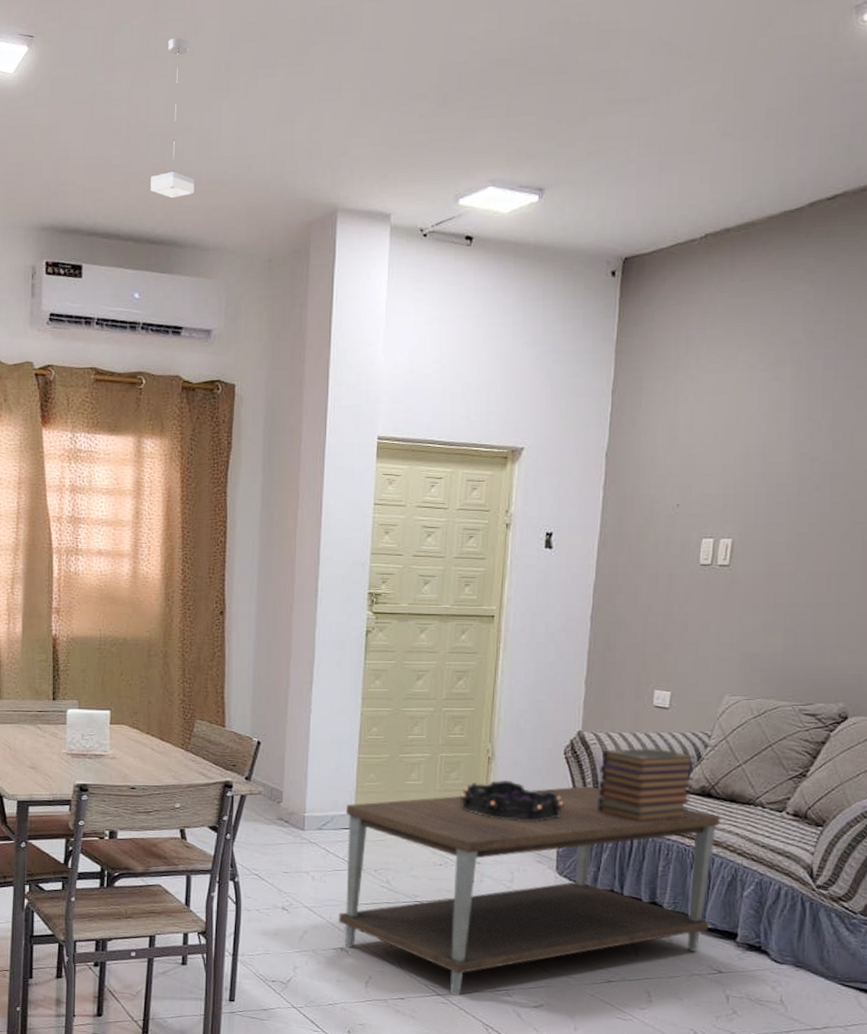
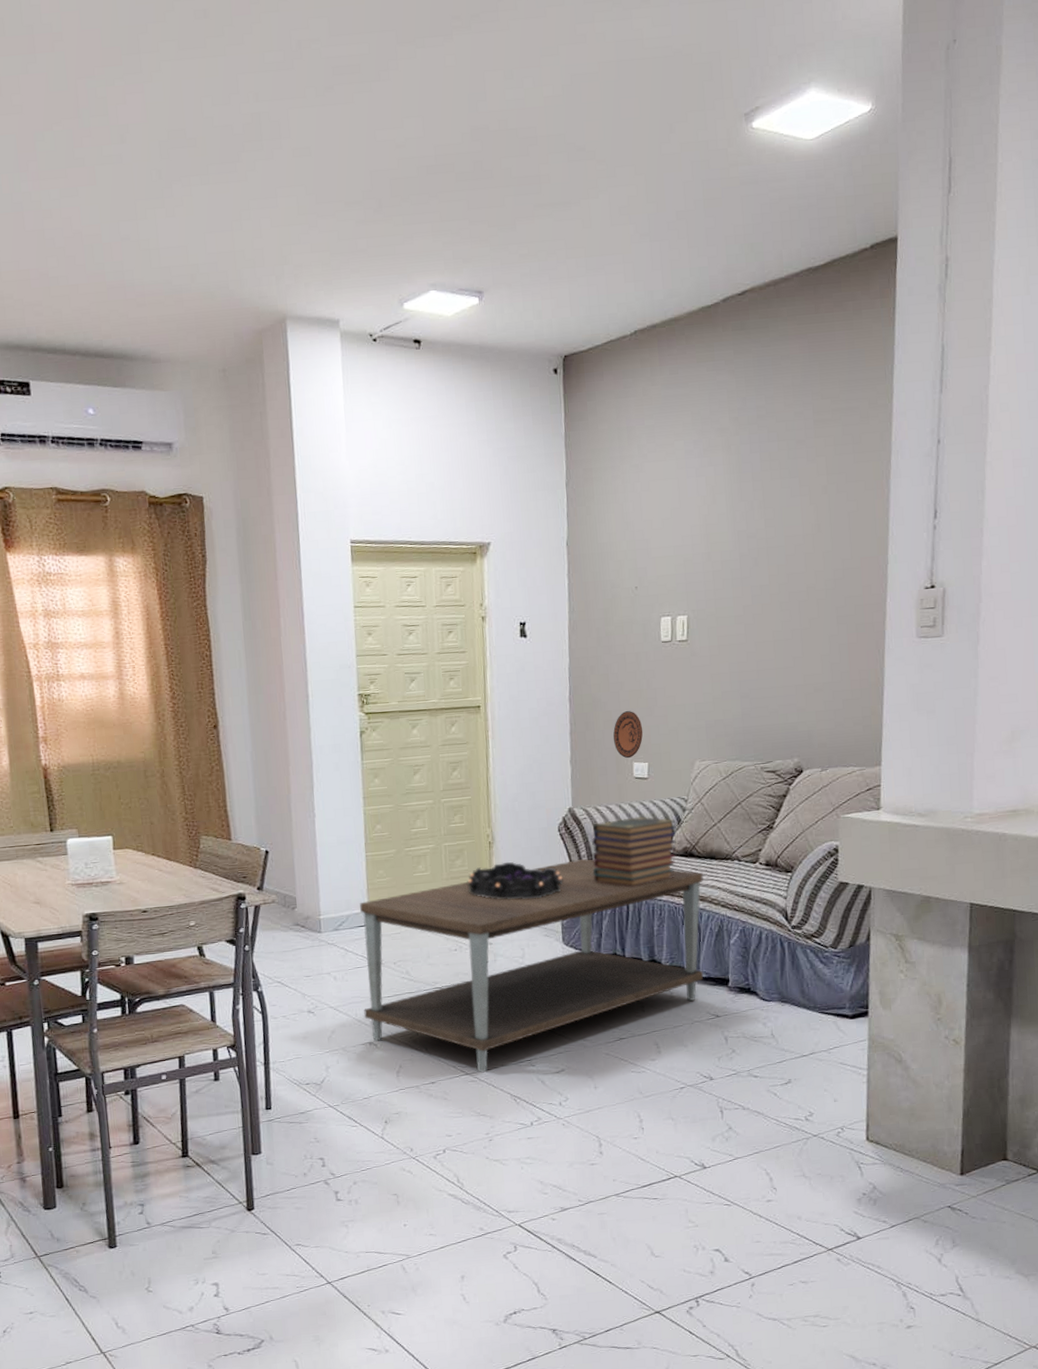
pendant lamp: present [150,37,194,199] -> none [91,144,139,311]
decorative plate: none [635,635,669,685] -> present [613,711,643,759]

